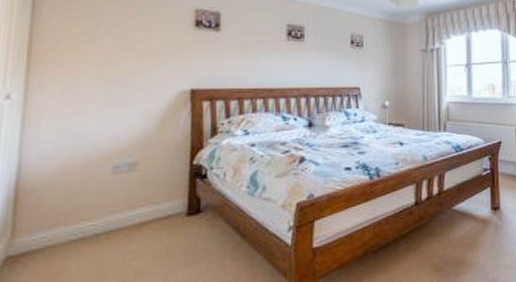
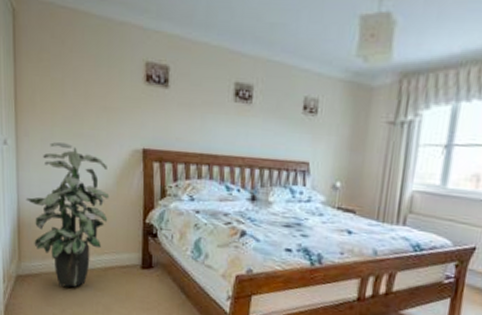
indoor plant: none [30,91,149,258] -> present [25,142,110,287]

